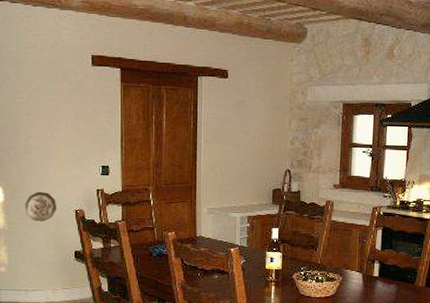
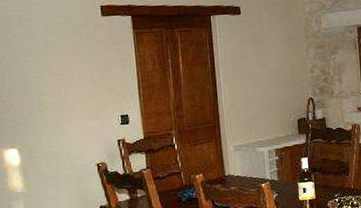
decorative plate: present [25,191,57,222] -> none [43,148,78,181]

